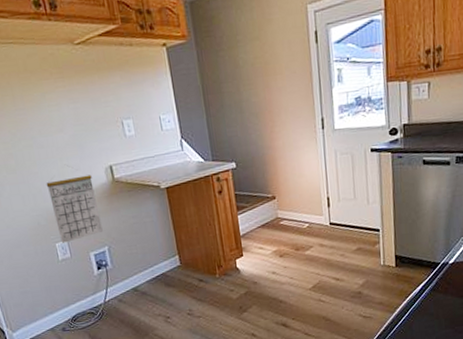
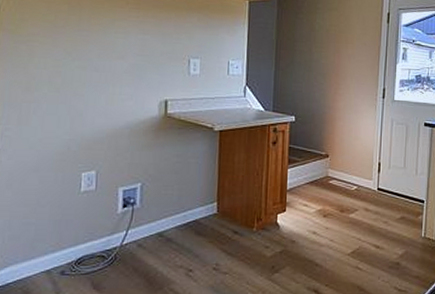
calendar: present [46,165,103,243] -> none [89,93,143,173]

